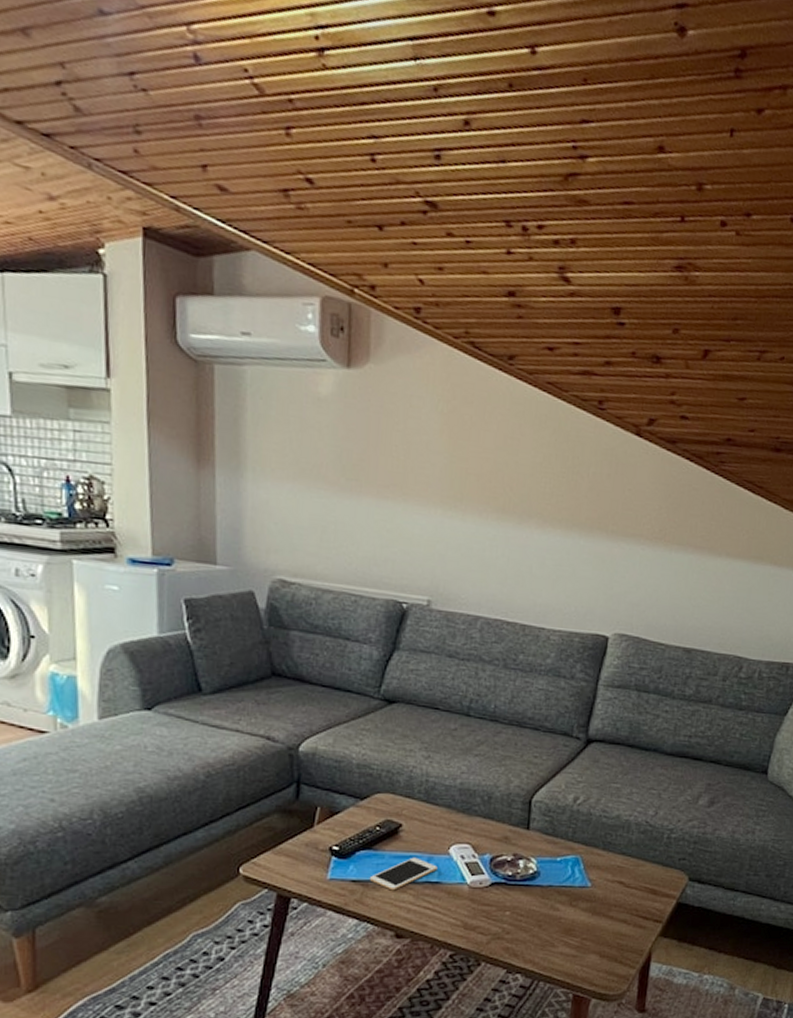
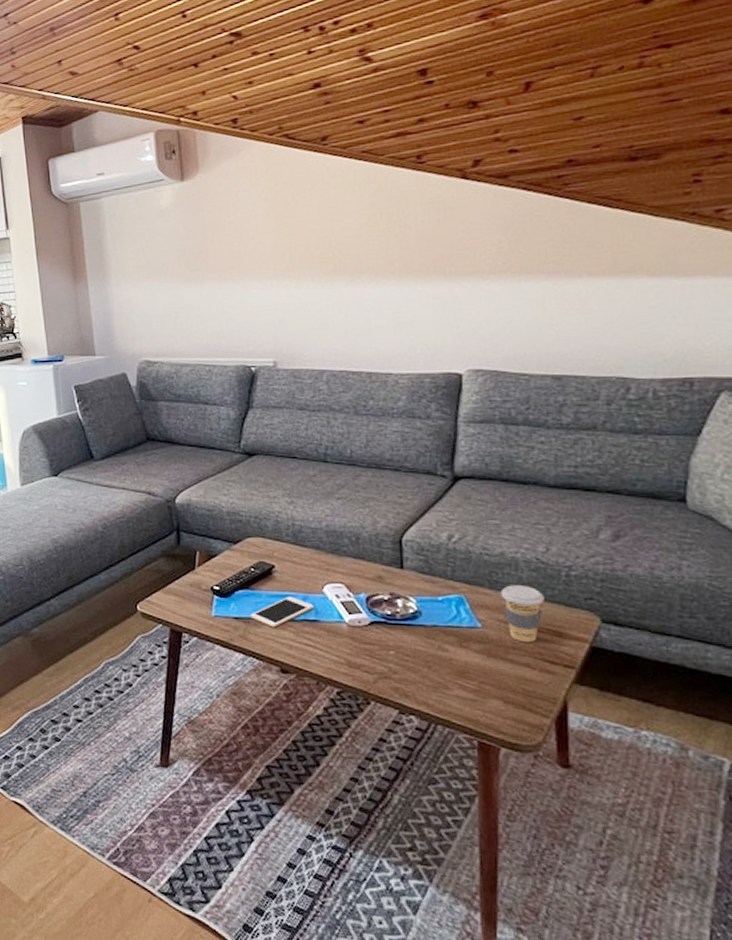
coffee cup: none [611,846,647,901] -> present [500,585,545,643]

